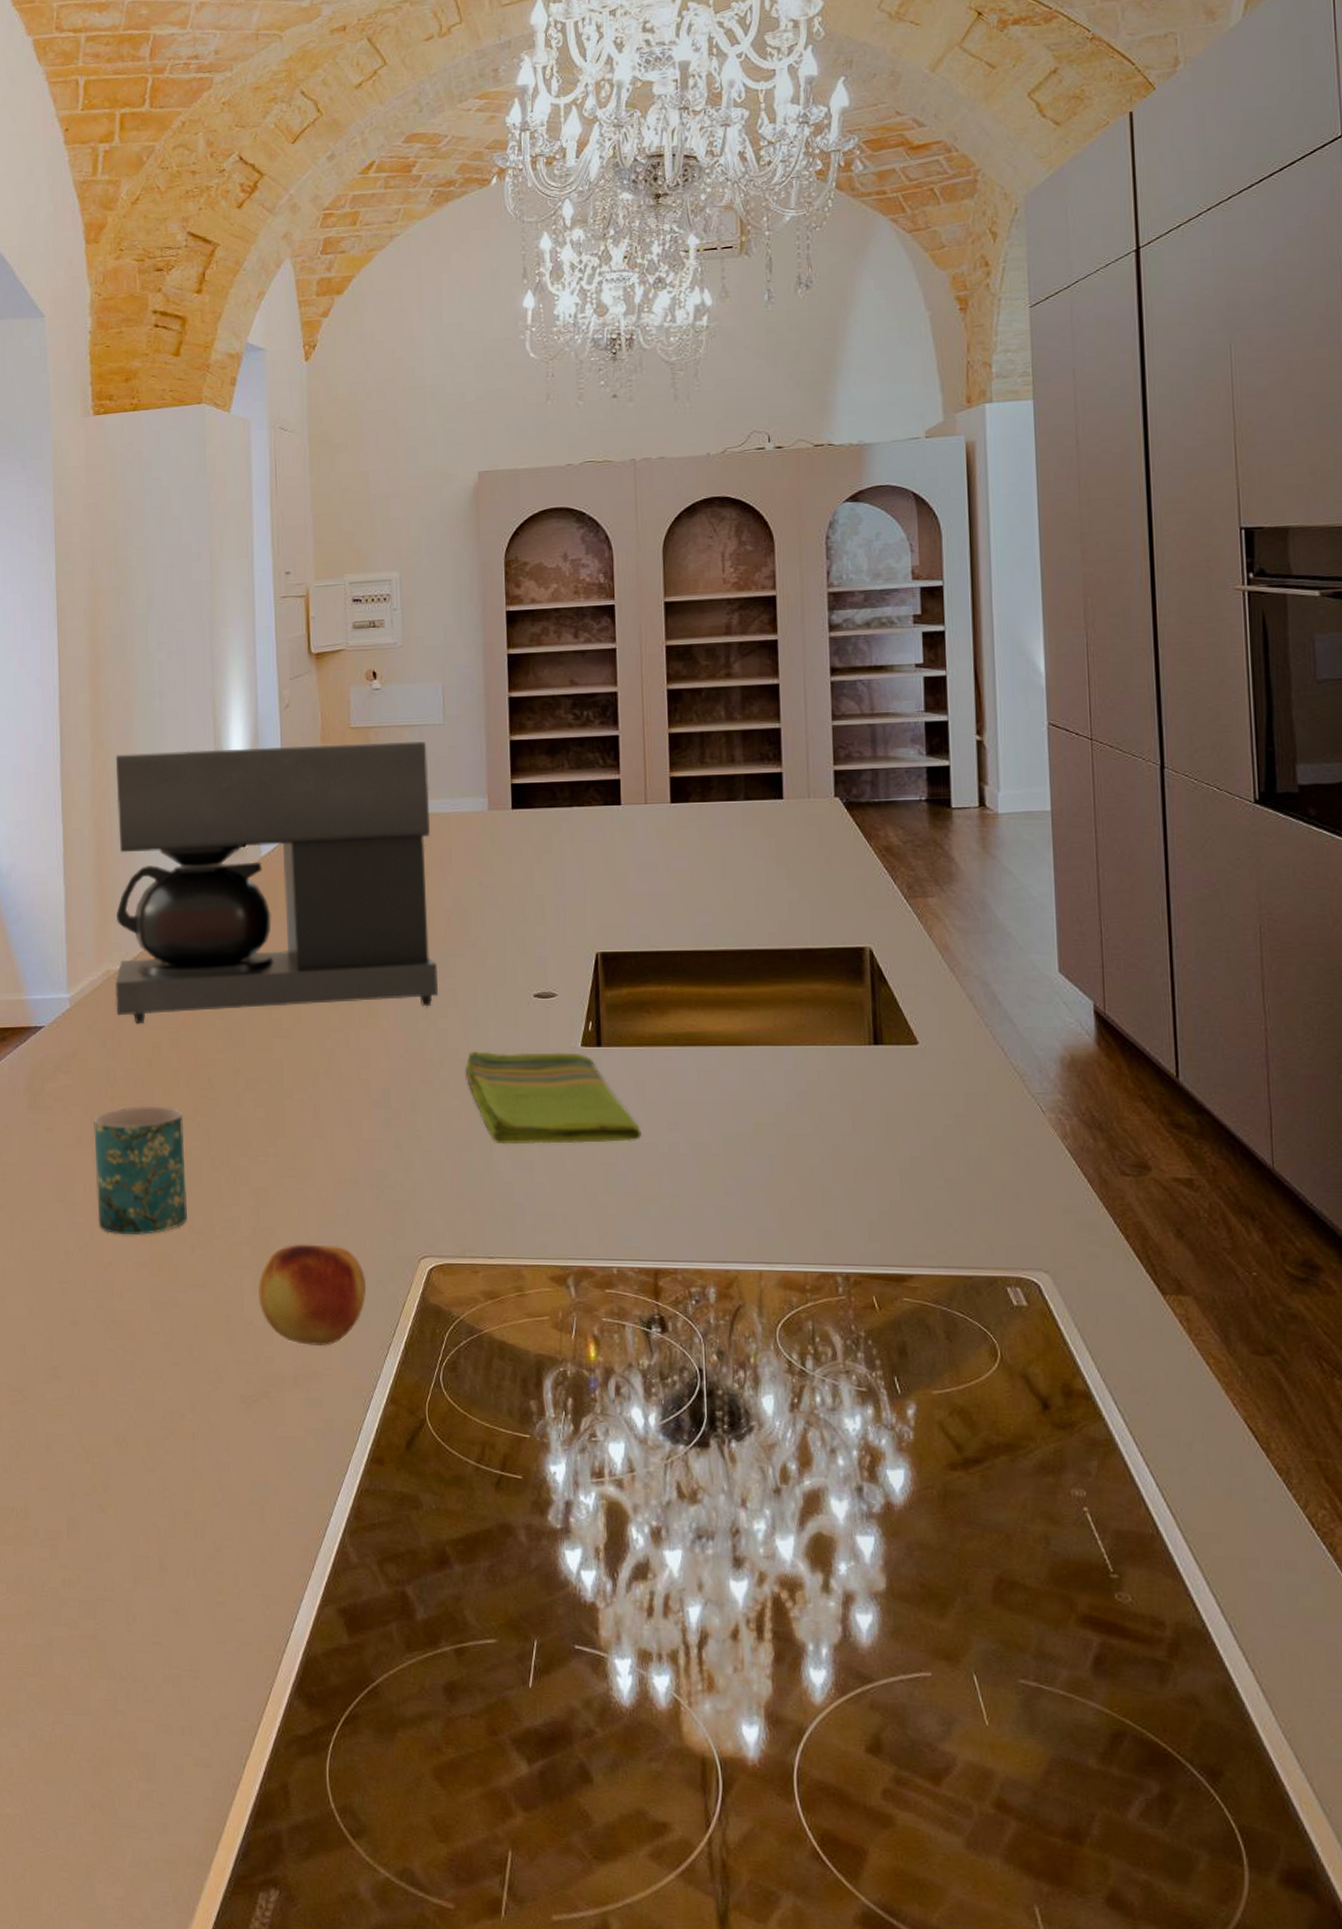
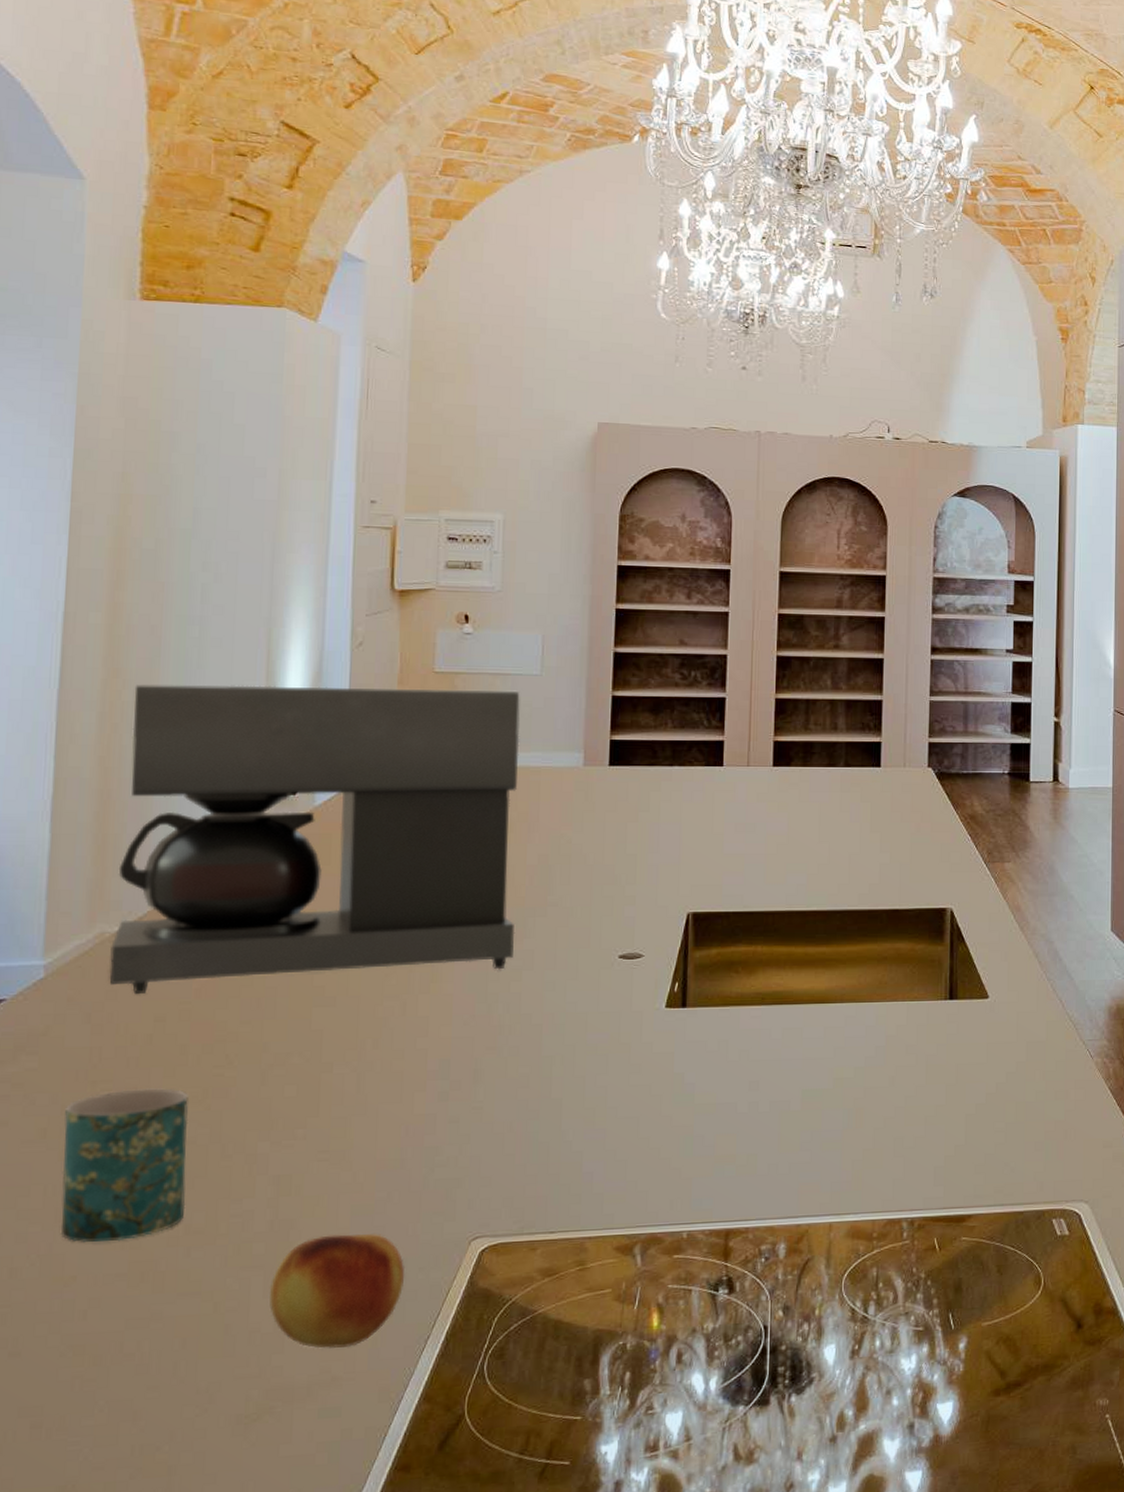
dish towel: present [465,1051,642,1144] -> none [538,1014,722,1112]

